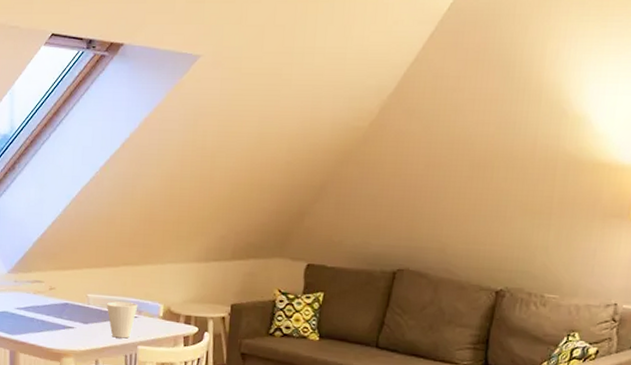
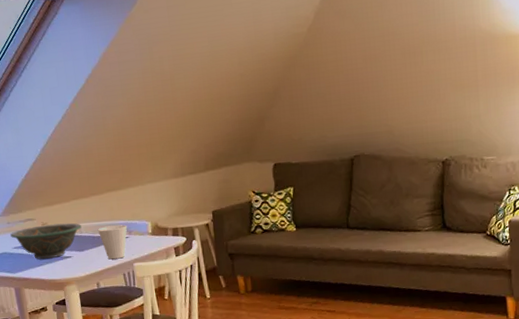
decorative bowl: none [15,289,90,326] -> present [10,223,82,259]

